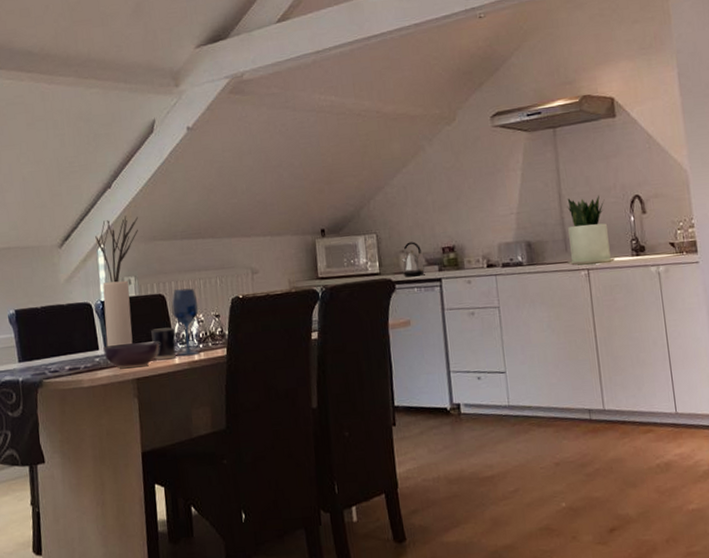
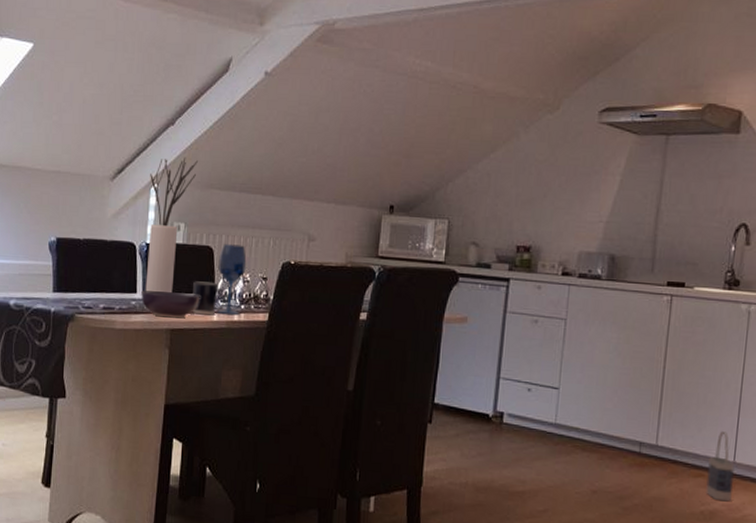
kettle: present [402,241,425,278] -> none [469,234,494,272]
planter: present [567,195,615,266] -> none [650,215,707,293]
bag: none [653,386,682,452] -> present [706,431,735,502]

